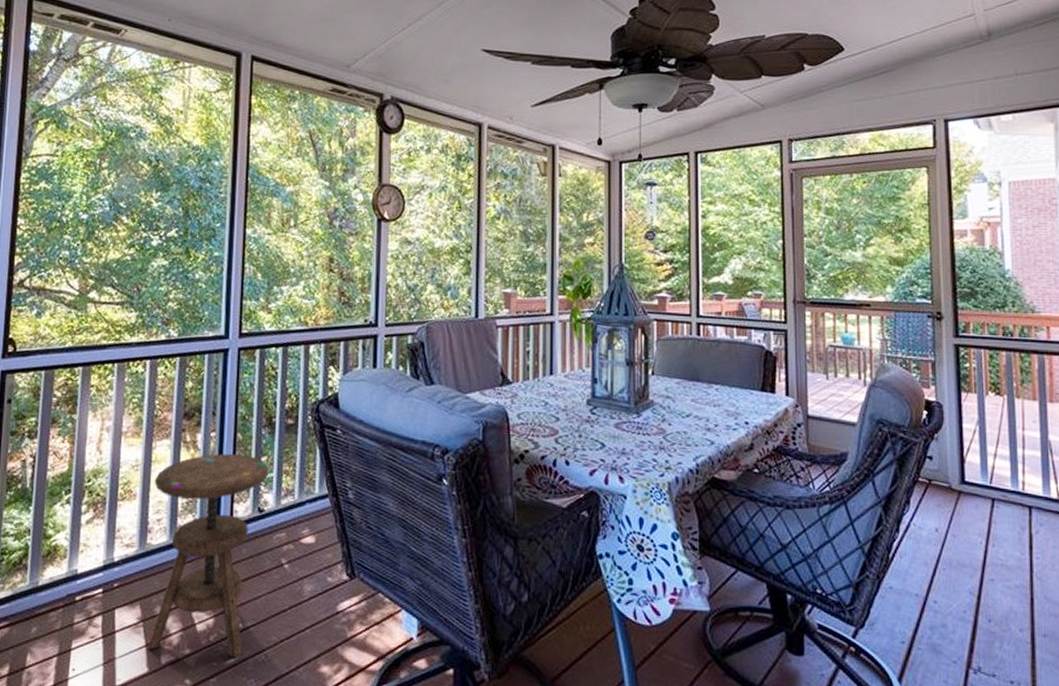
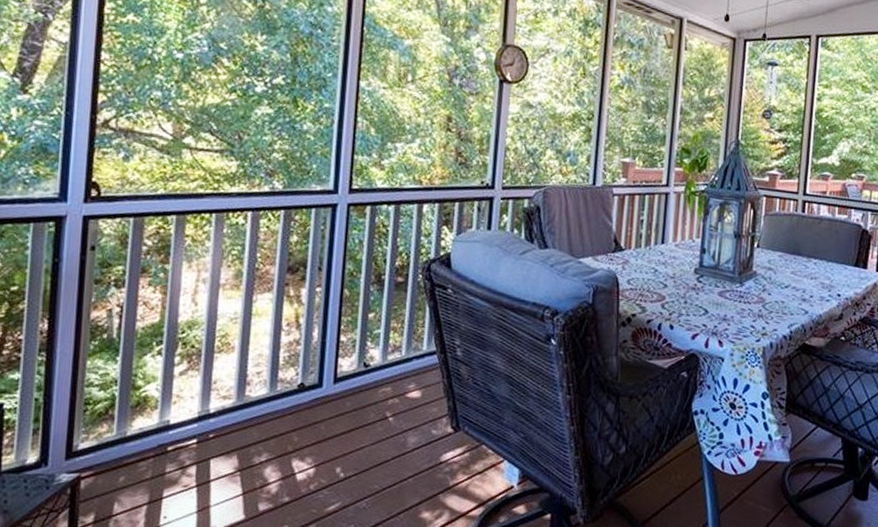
side table: present [148,454,269,659] -> none [245,309,376,507]

